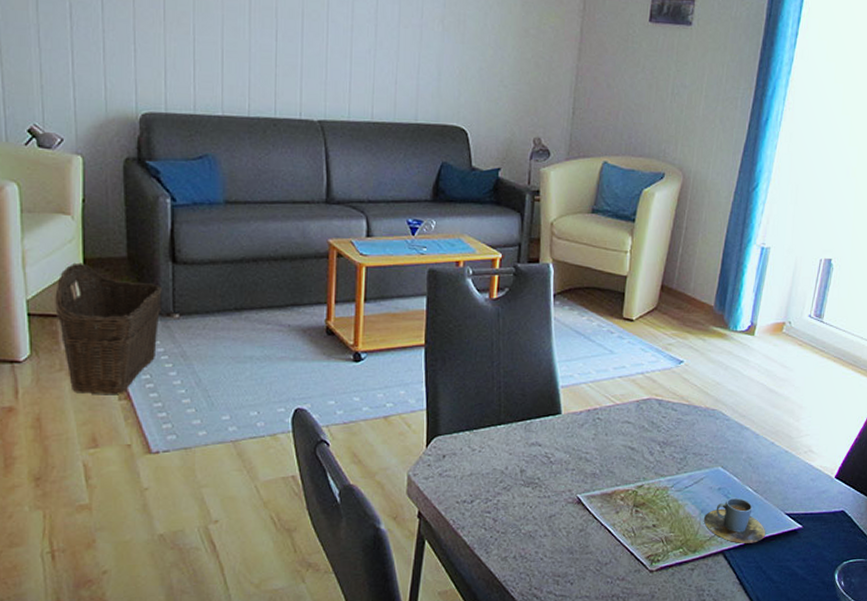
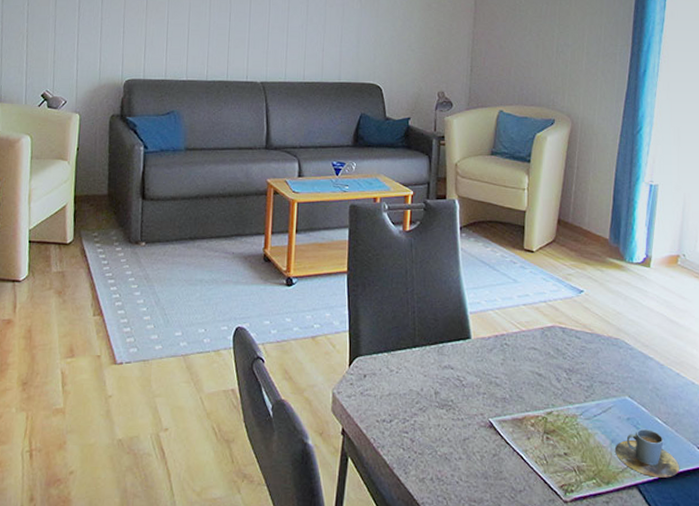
wicker basket: present [55,262,162,395] -> none [50,199,133,312]

